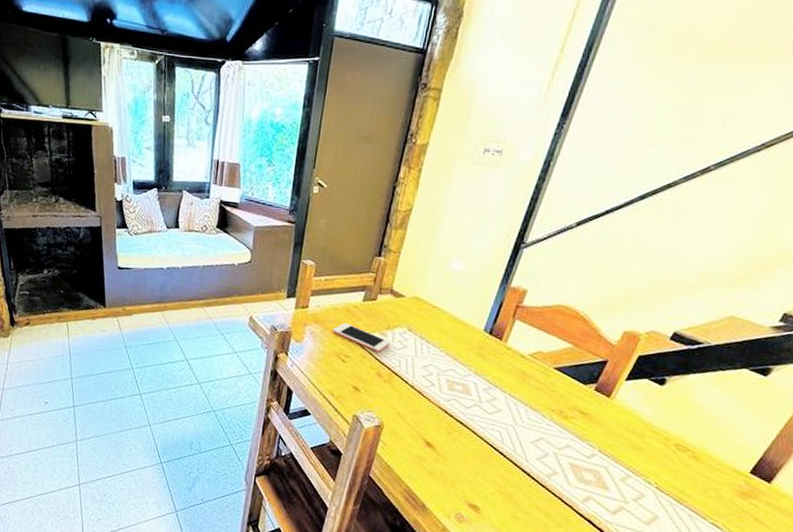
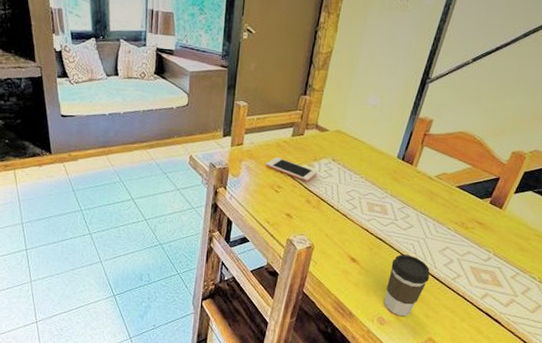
coffee cup: none [463,442,520,515] -> present [384,254,430,317]

